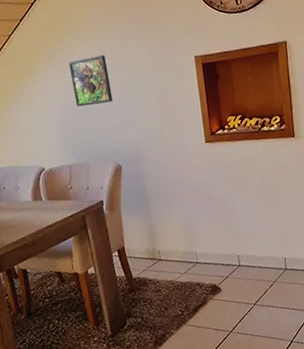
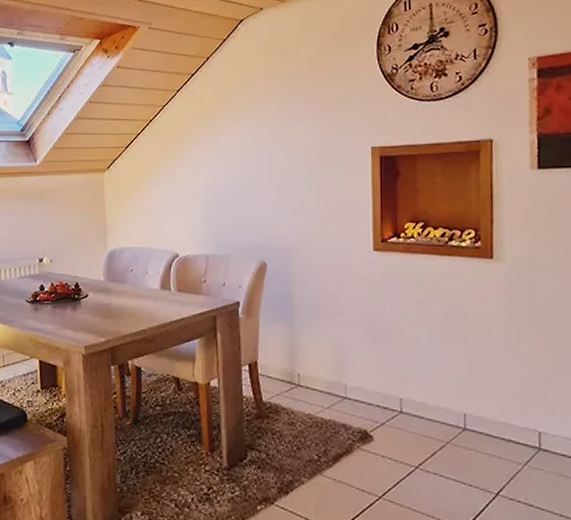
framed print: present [68,55,113,107] -> none [222,136,267,191]

